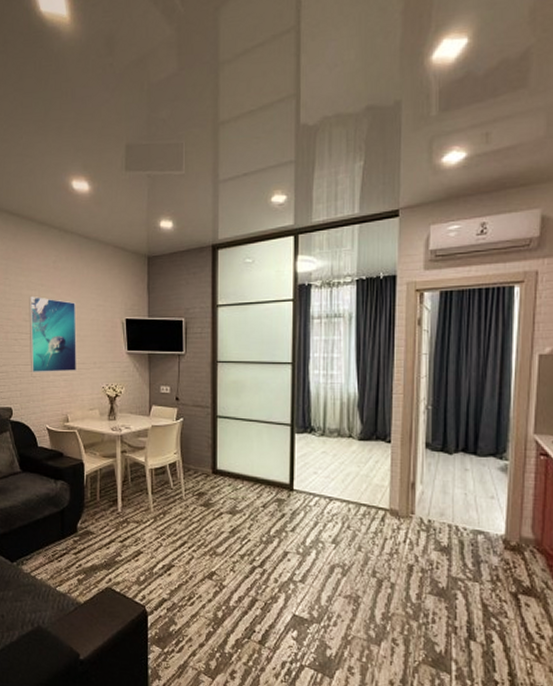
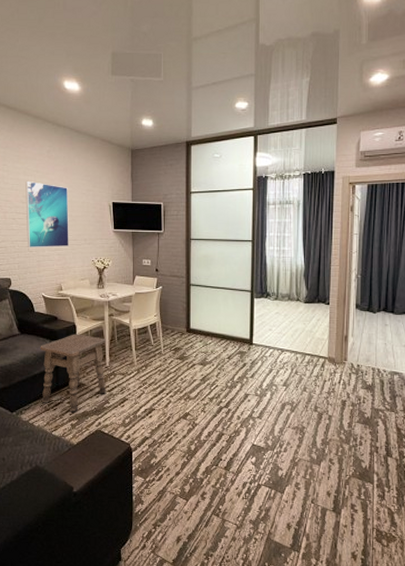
side table: none [44,473,118,566] -> present [40,334,107,413]

